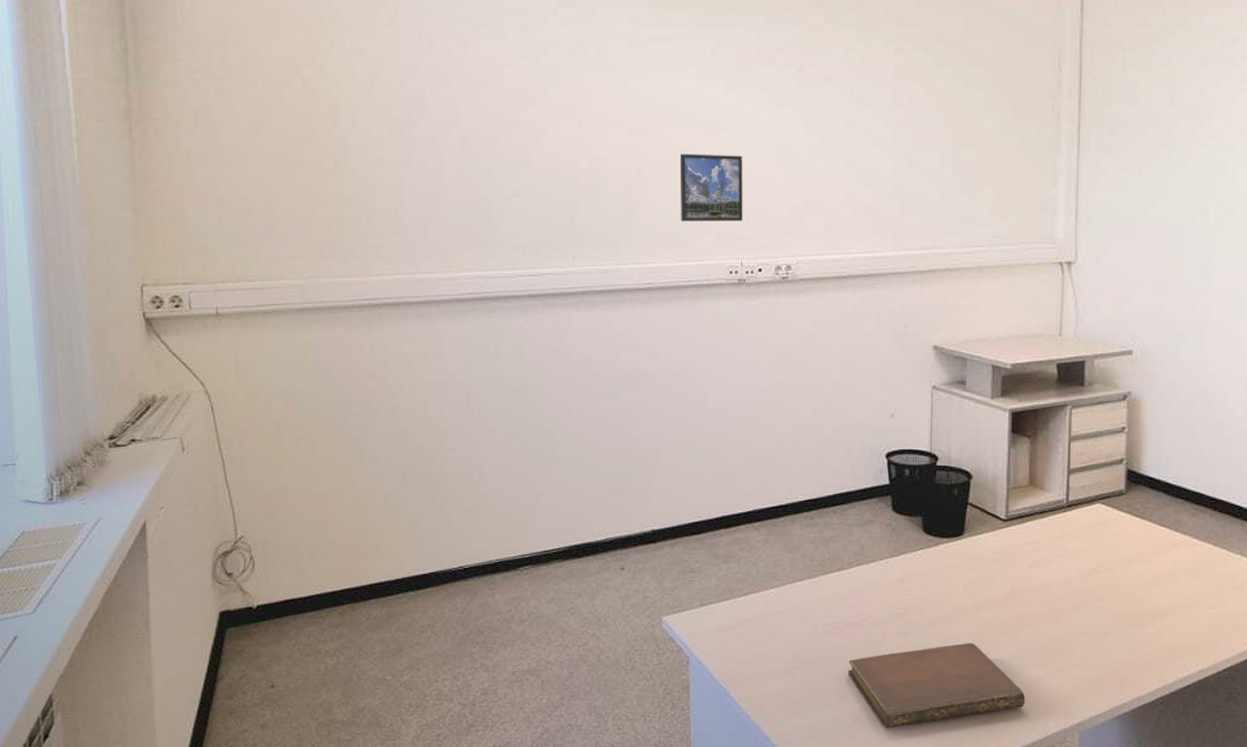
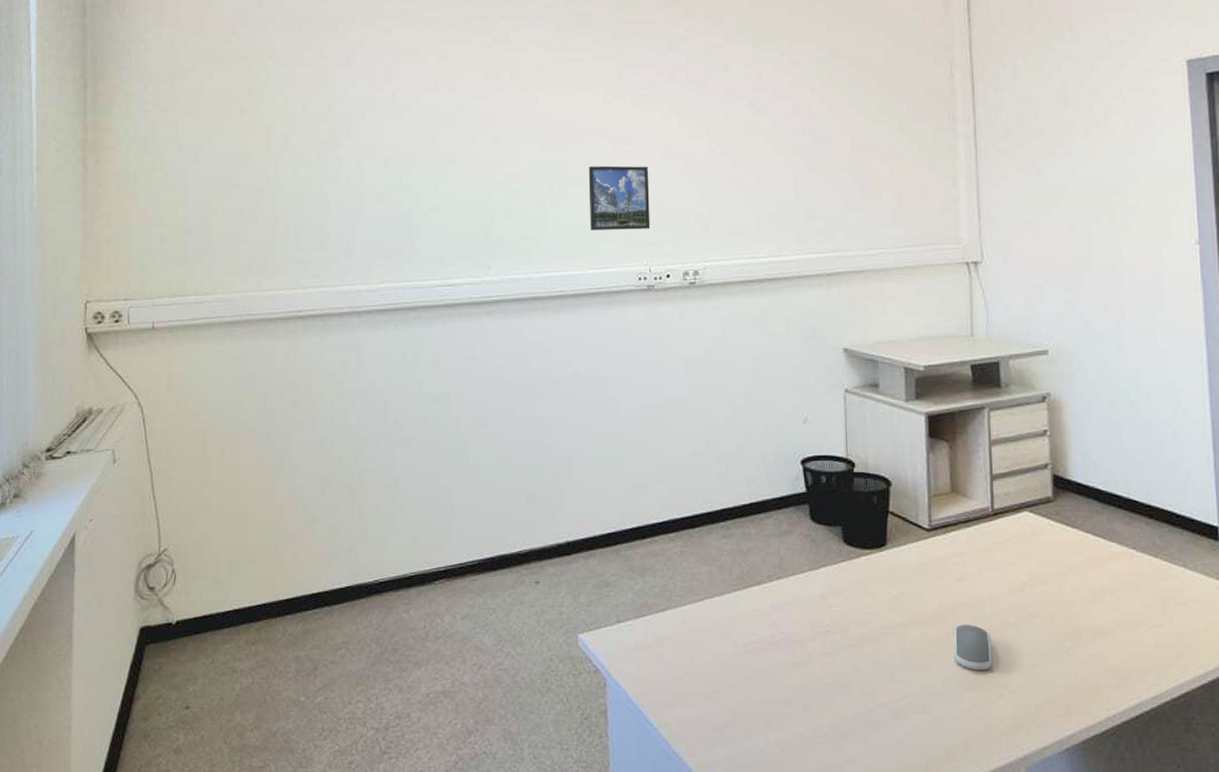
notebook: present [847,642,1026,729] -> none [772,664,964,761]
computer mouse: none [1021,607,1057,648] -> present [952,625,993,671]

